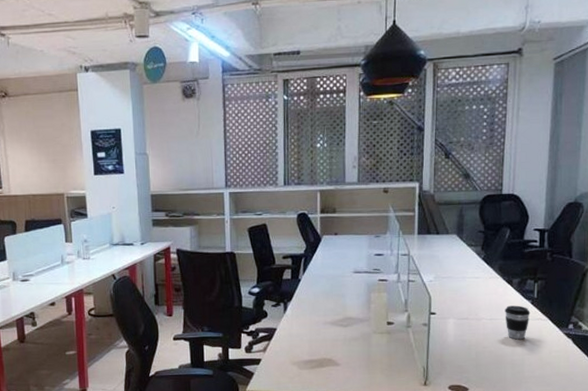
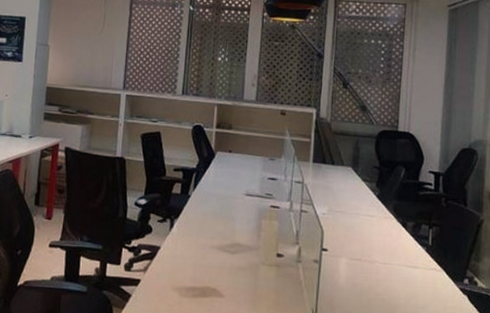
coffee cup: present [505,305,530,340] -> none [398,250,425,290]

